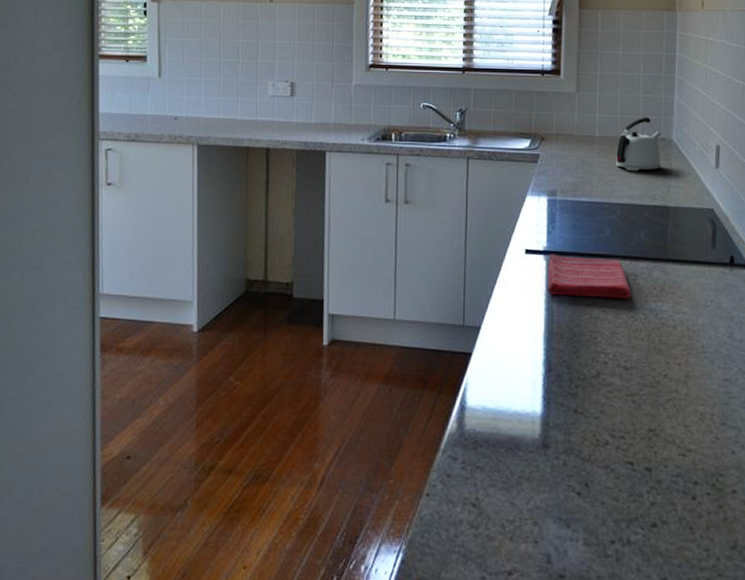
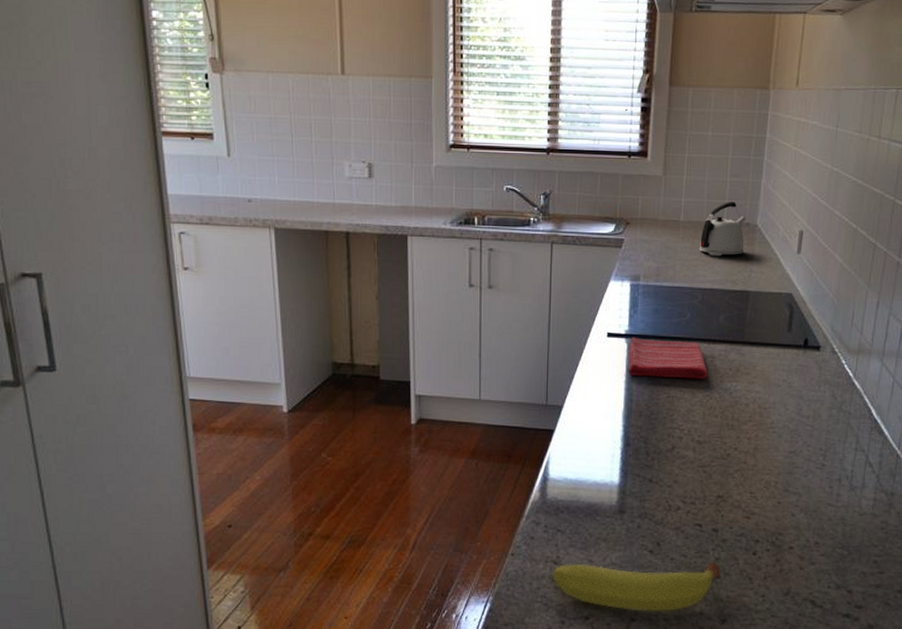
fruit: none [470,506,659,568] -> present [552,561,722,612]

